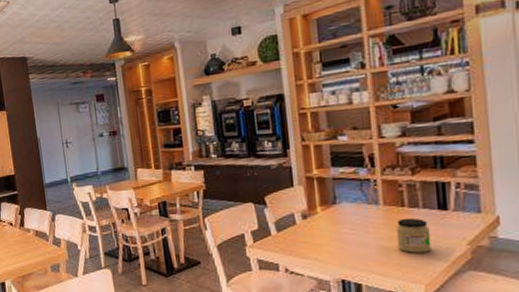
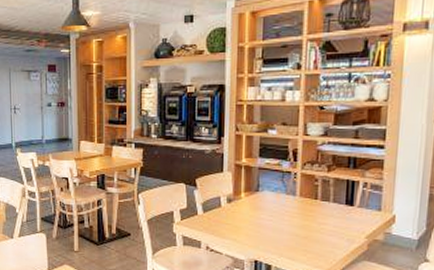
jar: present [396,217,432,253] -> none [306,210,336,242]

